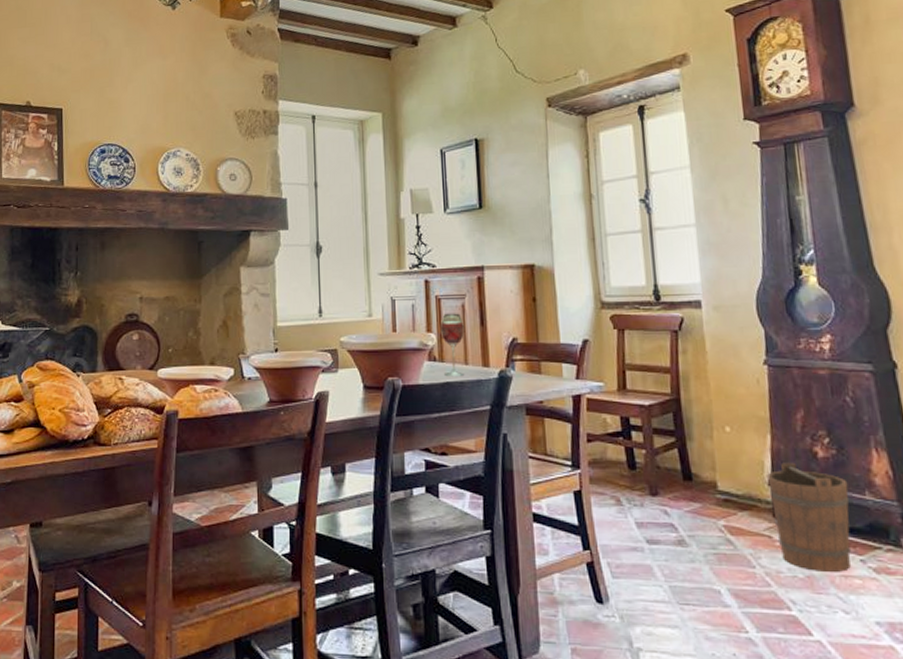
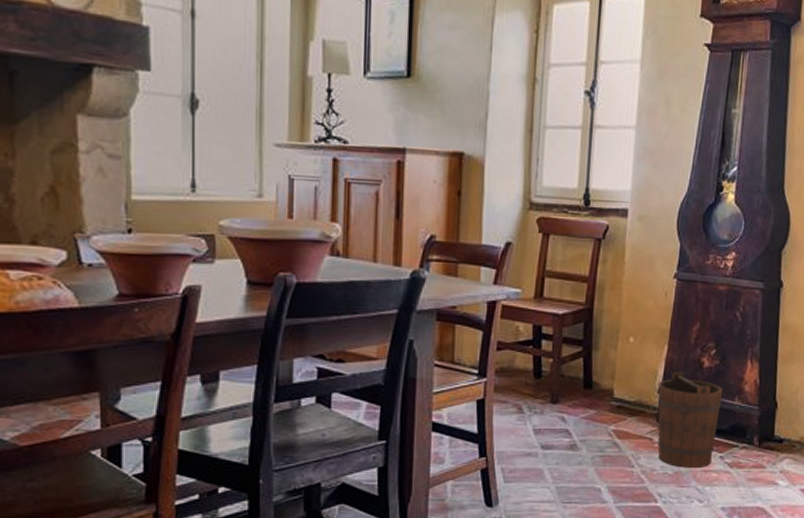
wineglass: present [440,313,465,377] -> none [347,200,376,276]

